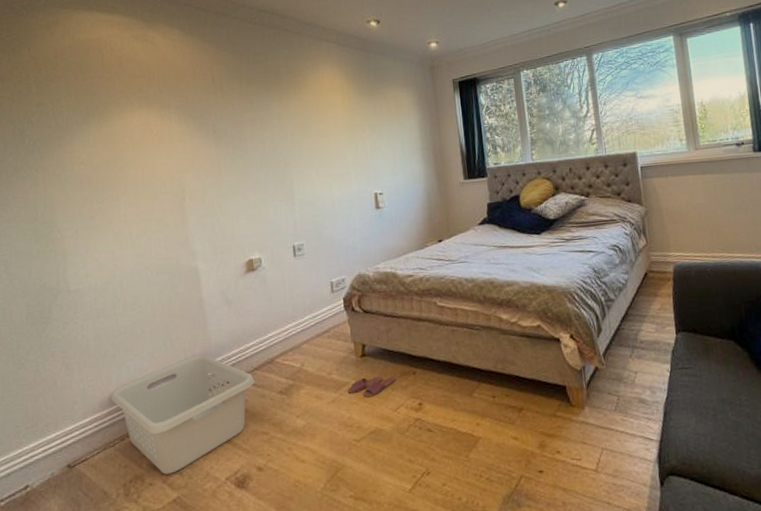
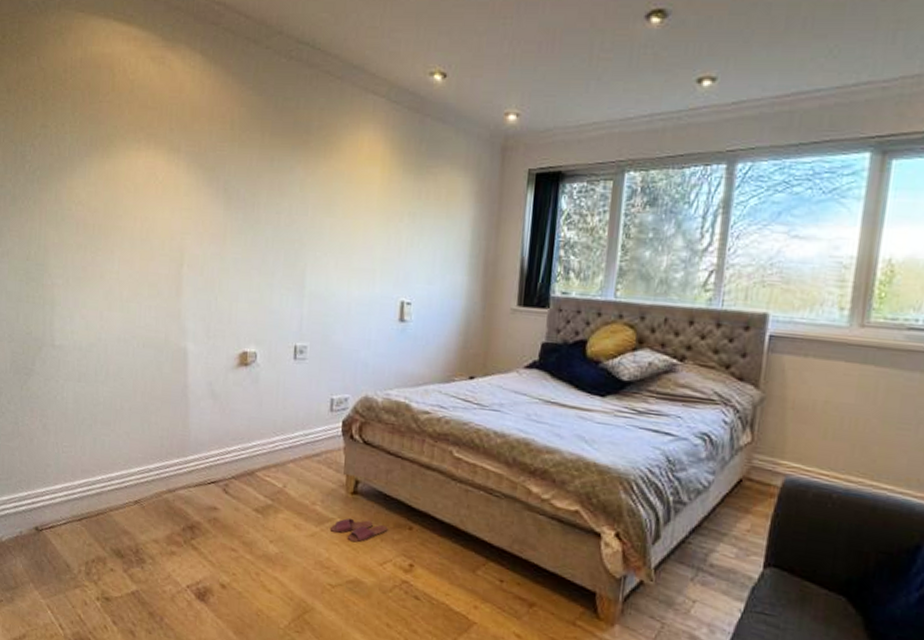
laundry basket: present [111,354,255,474] -> none [83,446,231,565]

